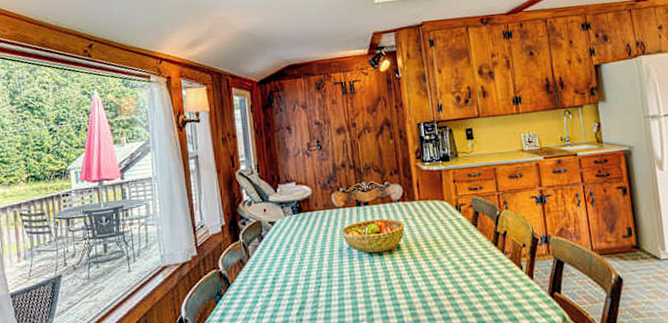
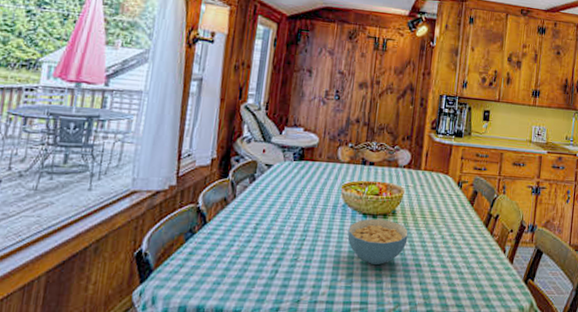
cereal bowl: none [358,255,419,301] -> present [347,218,409,266]

